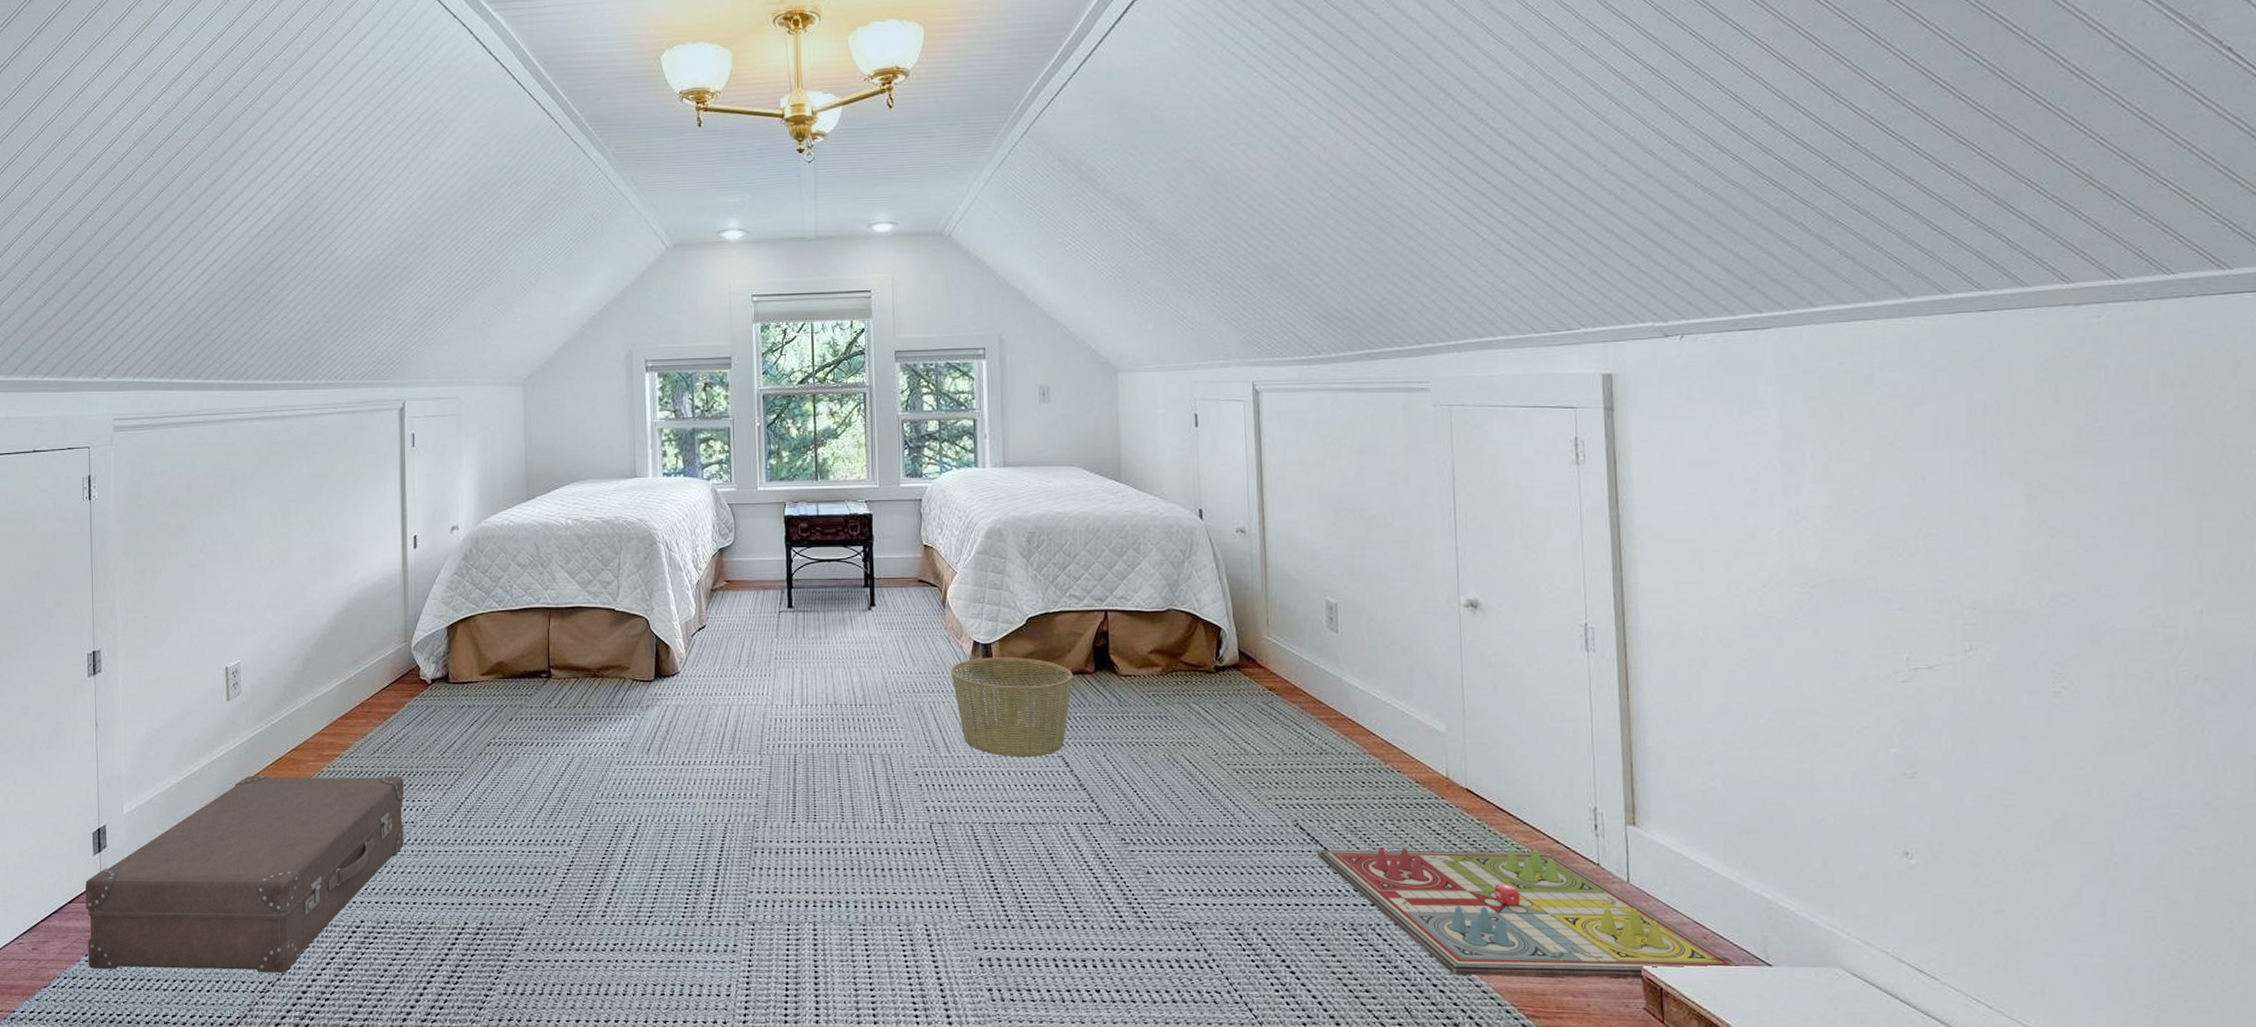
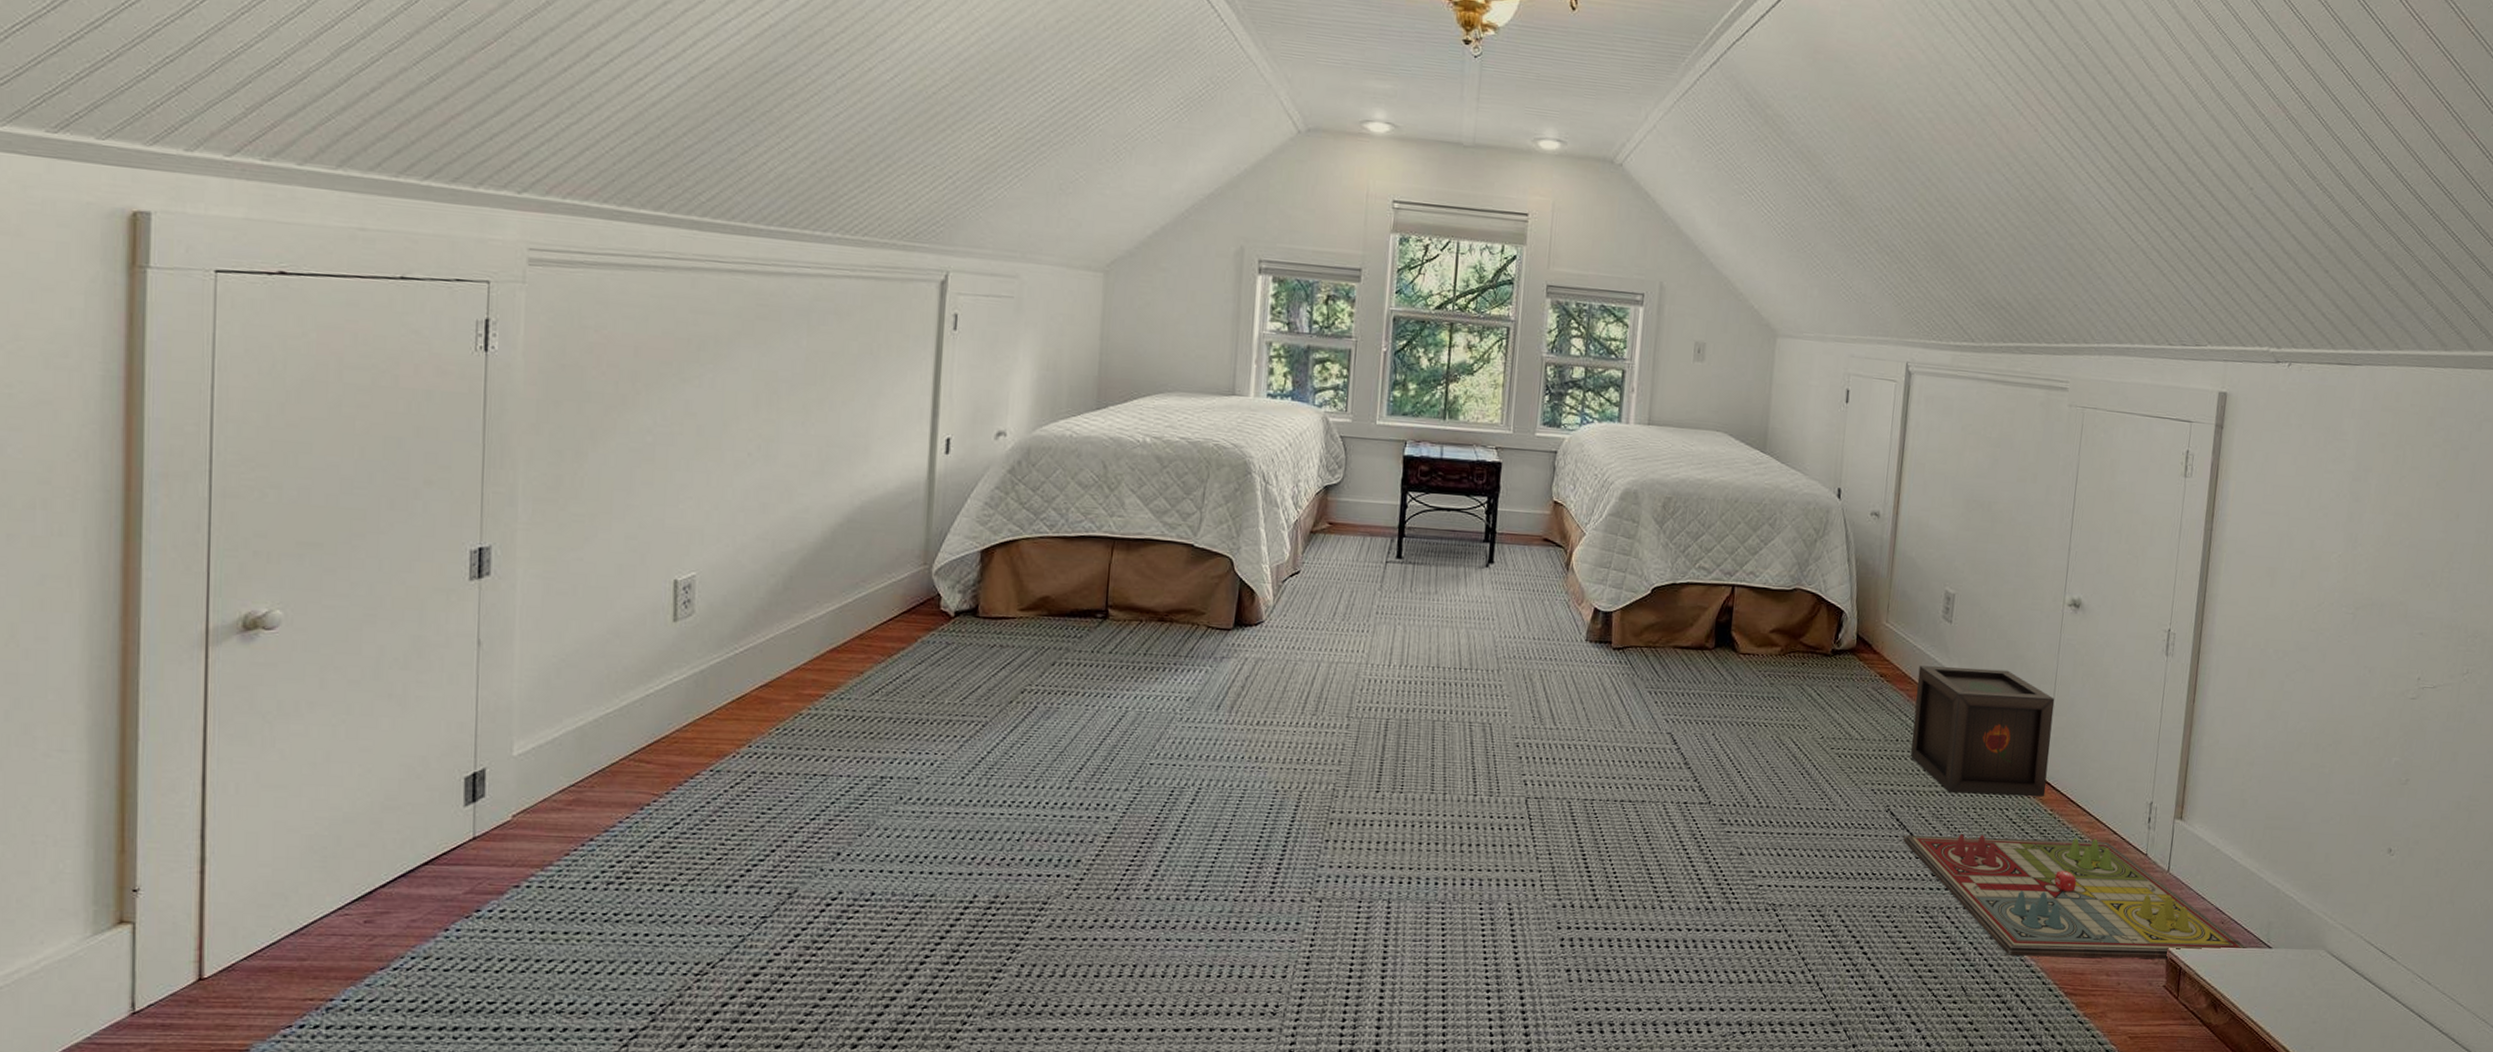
suitcase: present [85,776,405,973] -> none [448,715,909,952]
basket: present [950,657,1073,757] -> none [1565,626,1693,733]
wooden crate: none [1309,676,1469,806] -> present [1911,665,2055,796]

